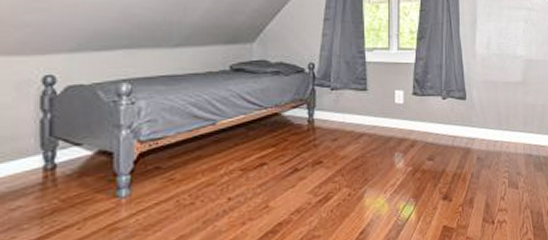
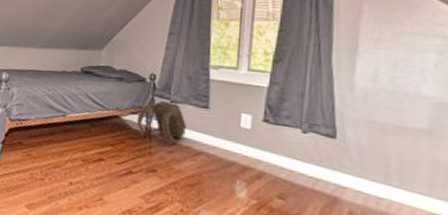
backpack: none [298,89,349,132] -> present [136,100,187,145]

